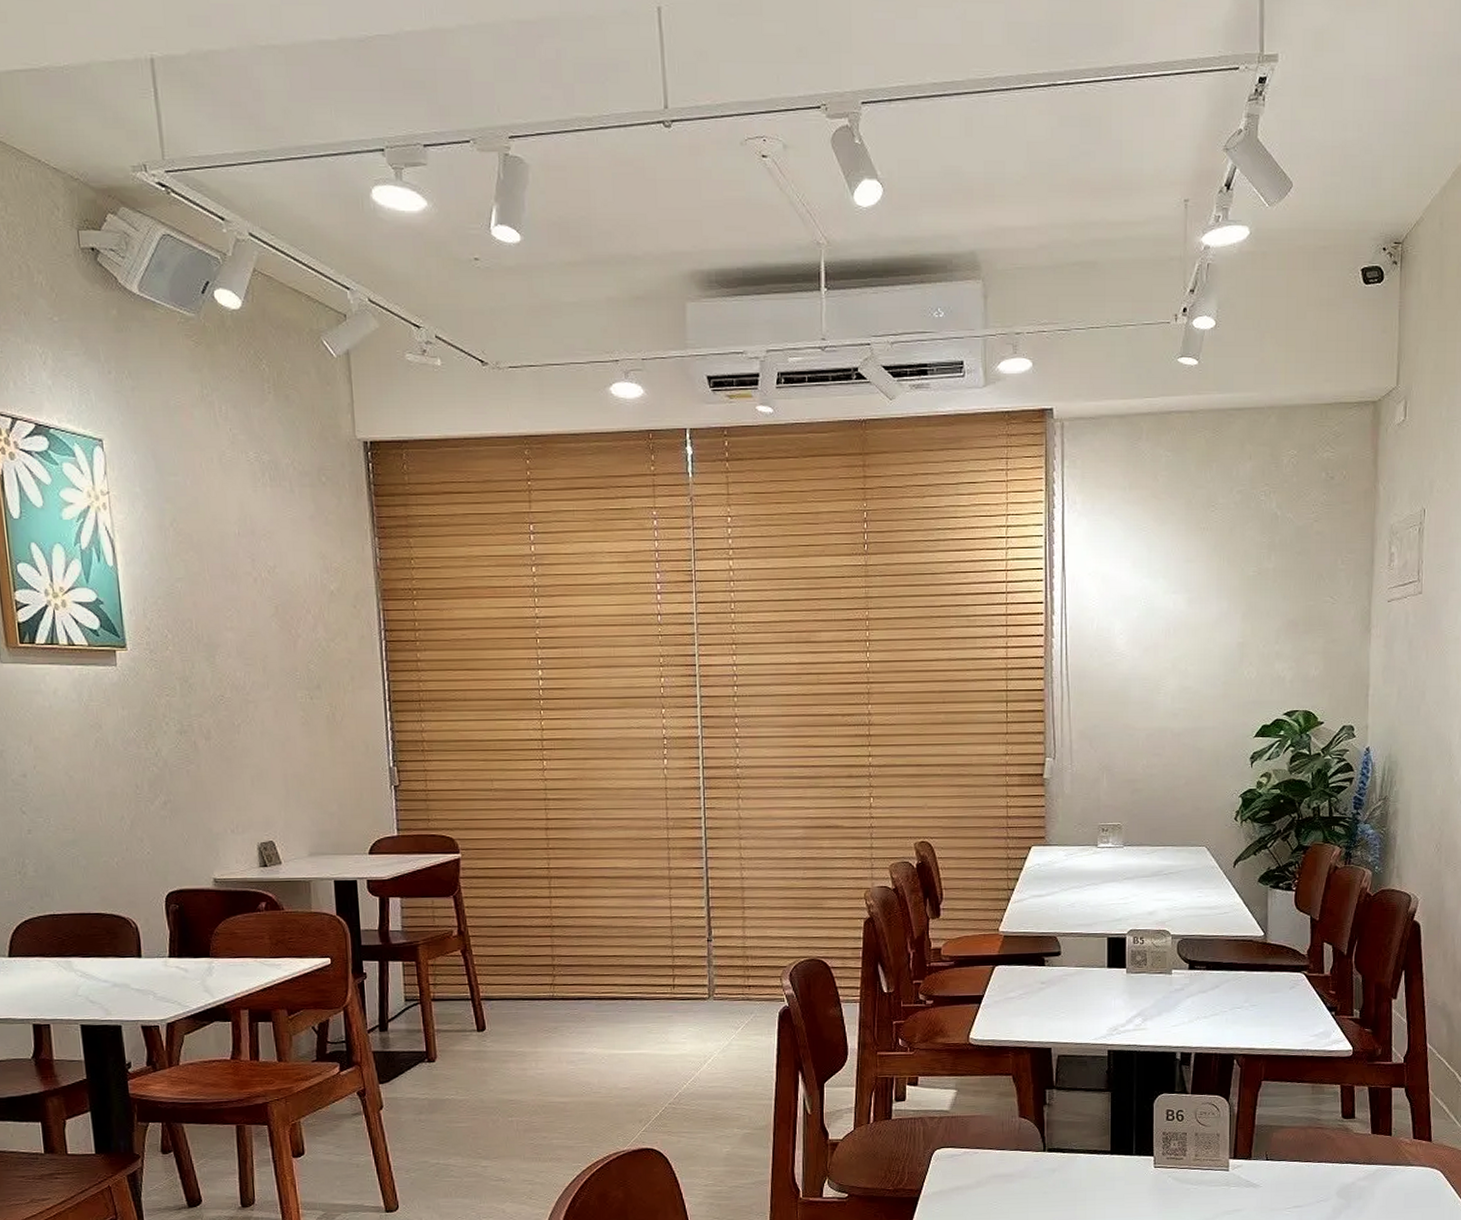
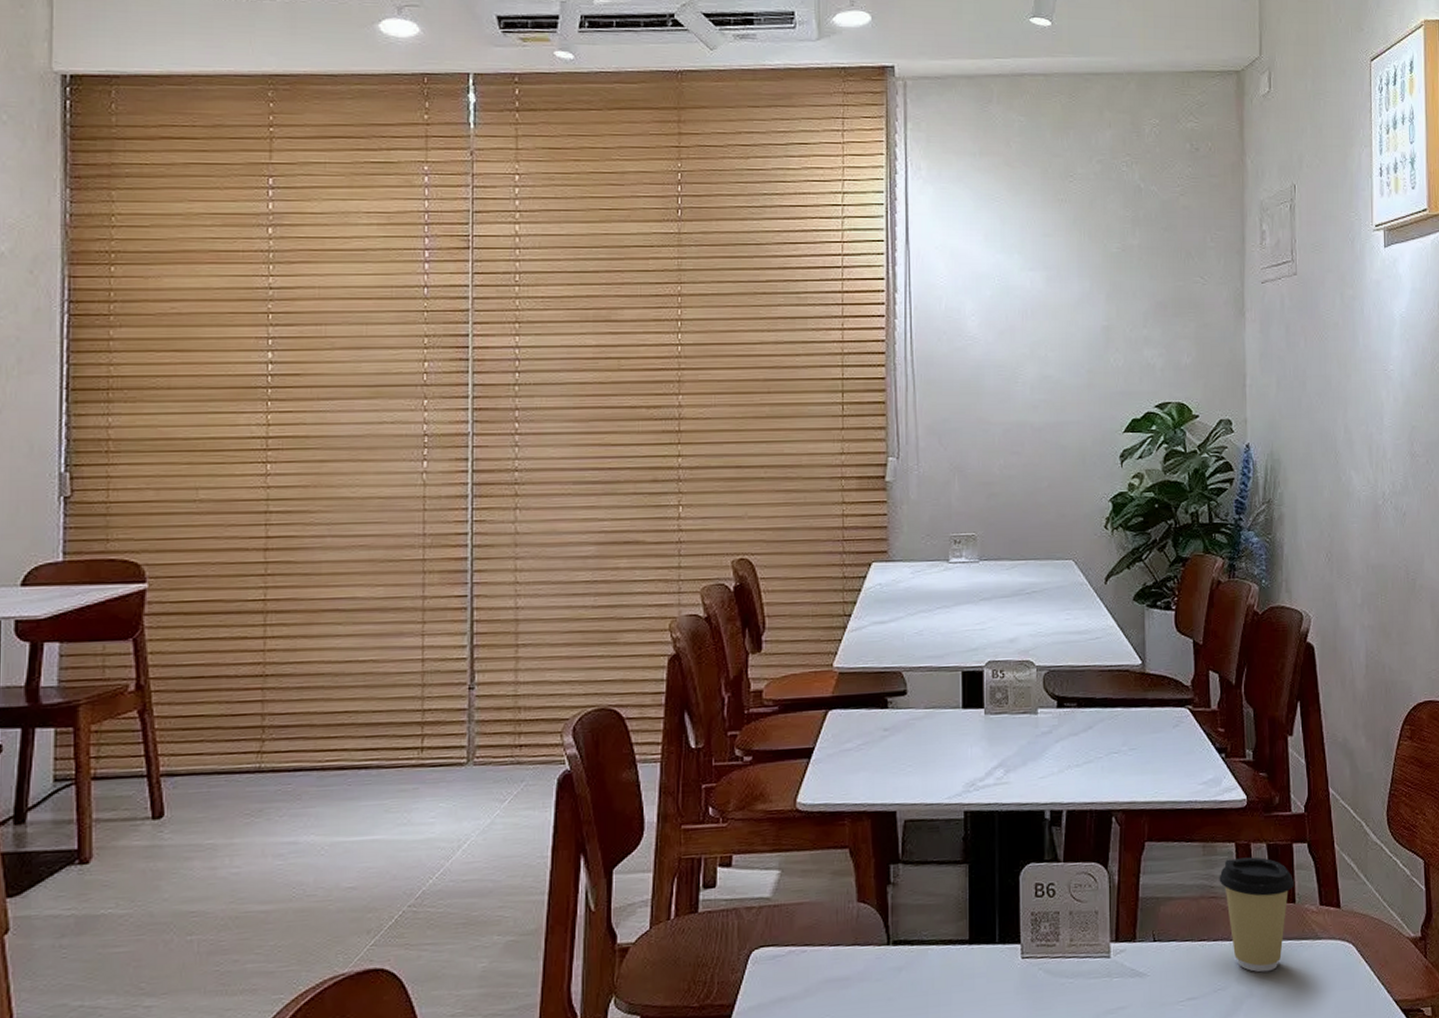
coffee cup: none [1325,1097,1391,1190] -> present [1219,857,1294,973]

